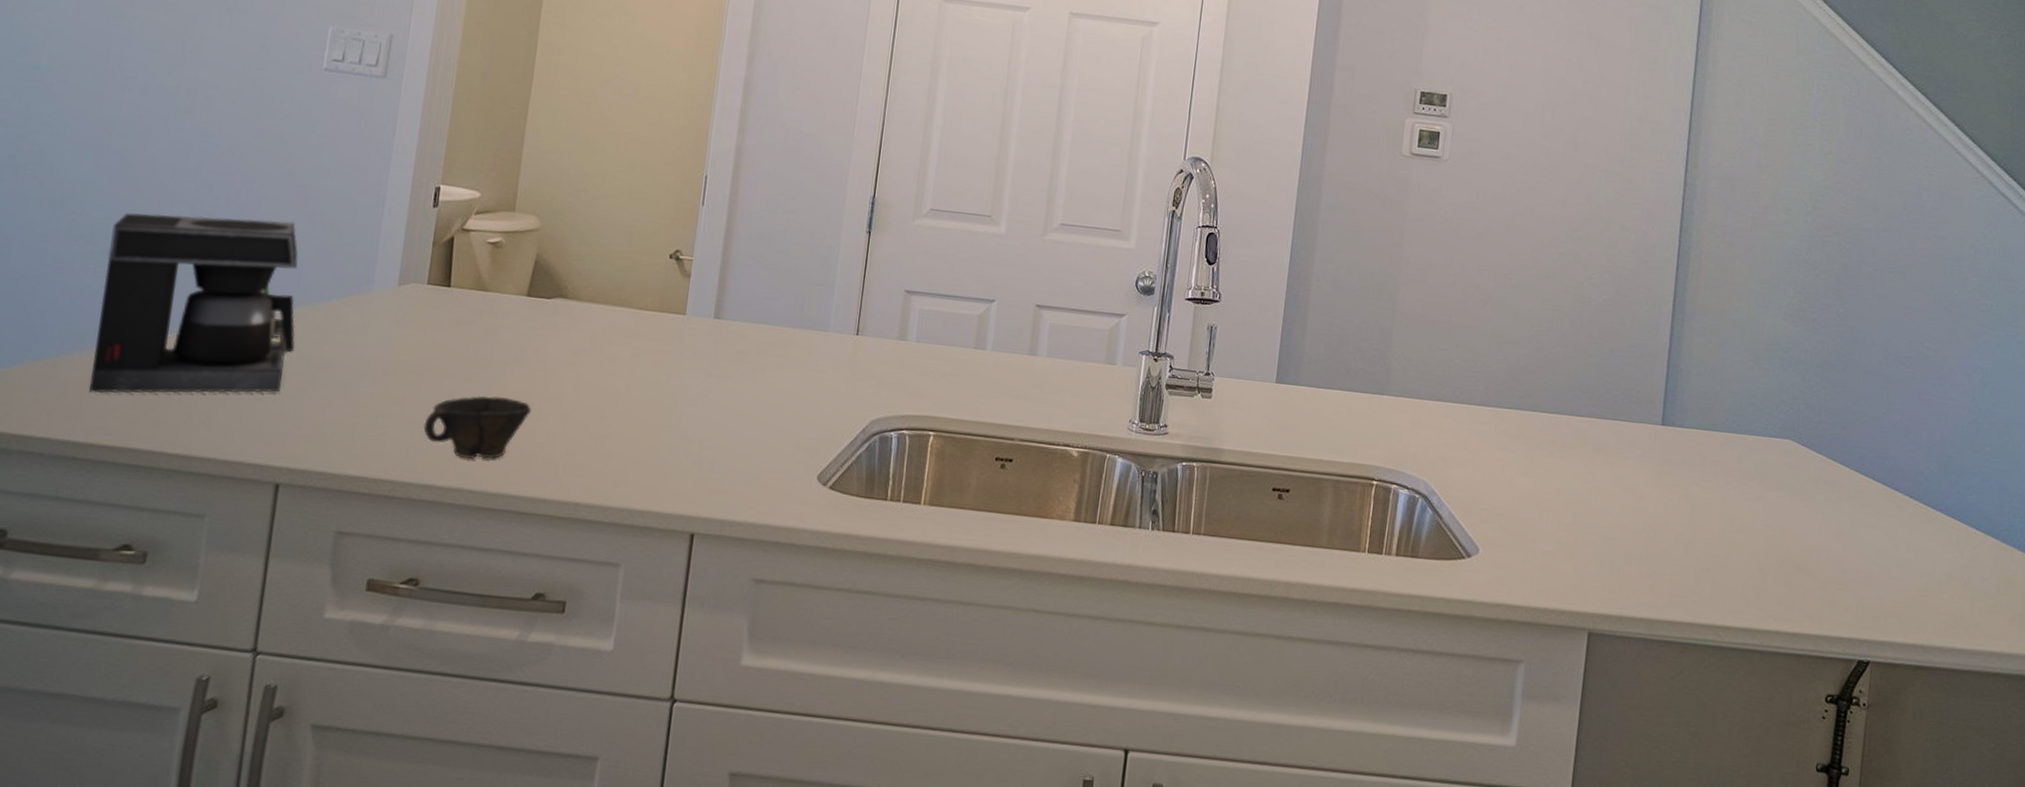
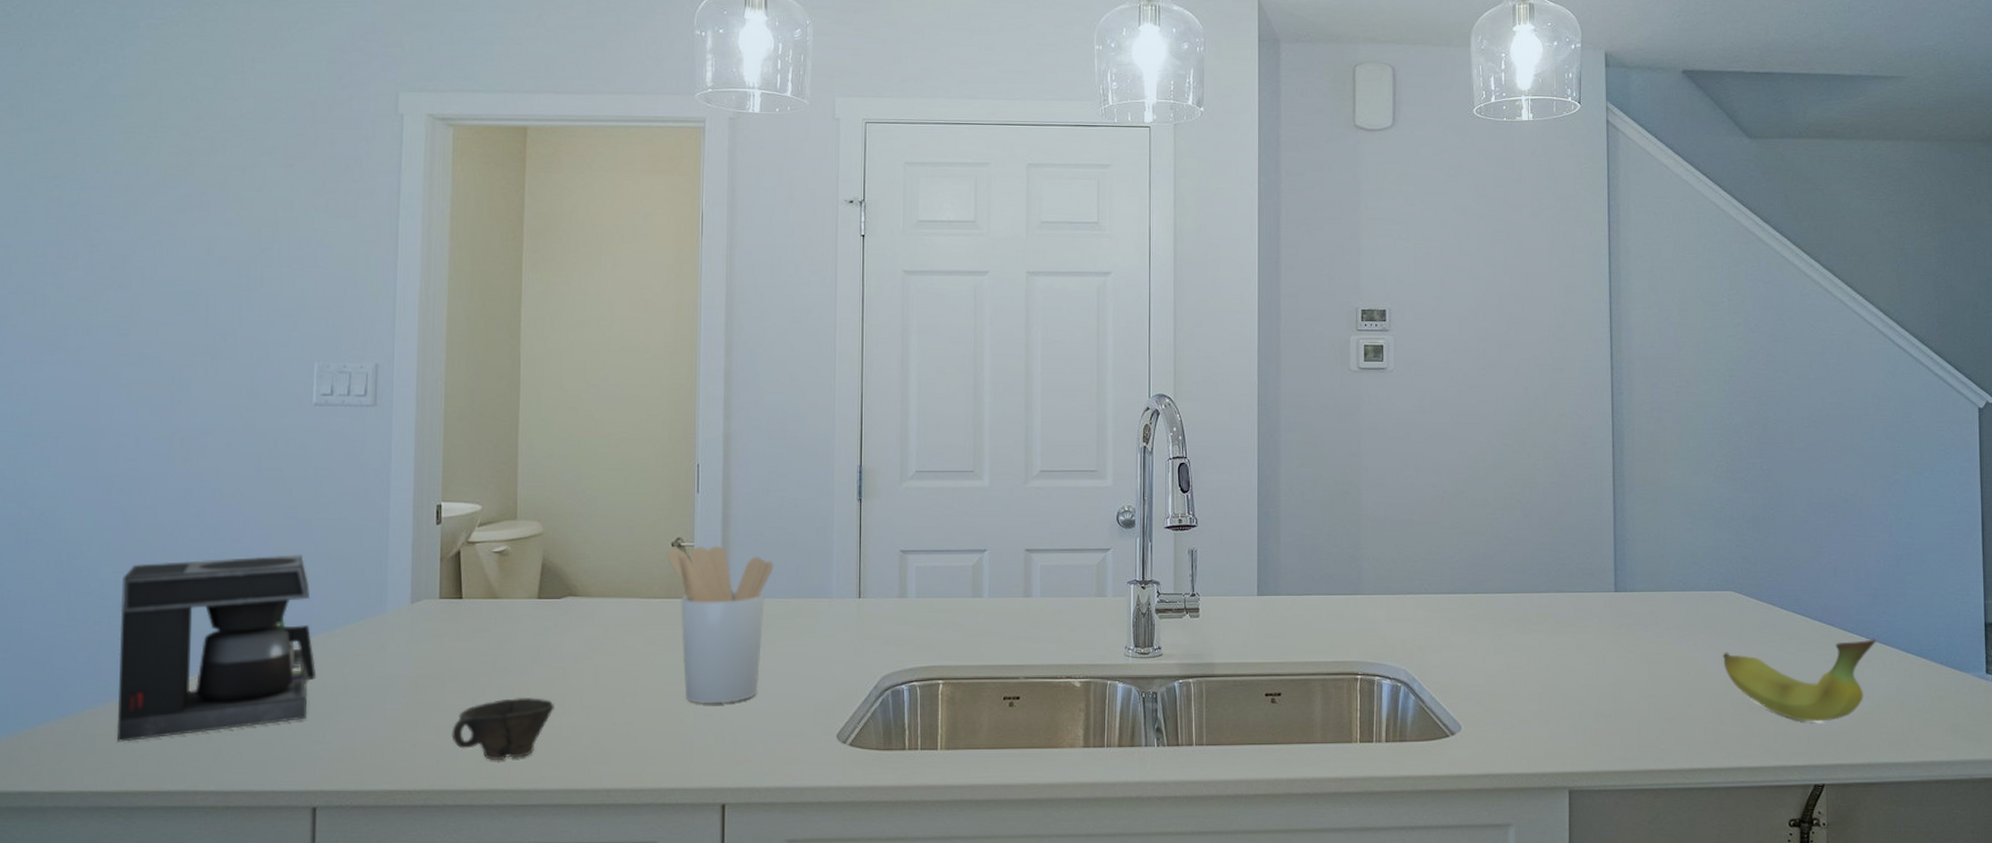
utensil holder: none [663,260,773,429] -> present [667,545,774,704]
fruit: none [1772,505,1945,594] -> present [1723,639,1877,722]

